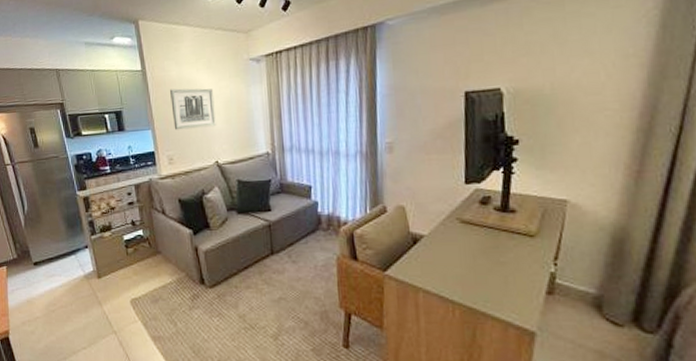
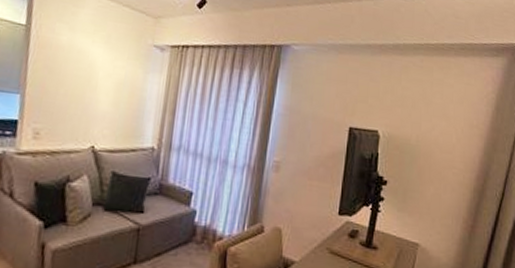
wall art: present [170,88,217,130] -> none [50,54,107,108]

